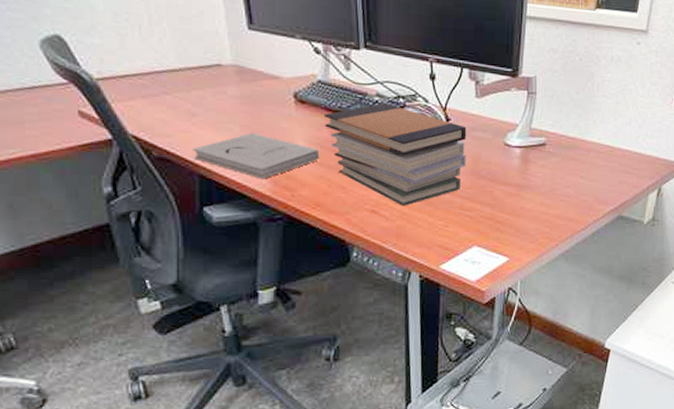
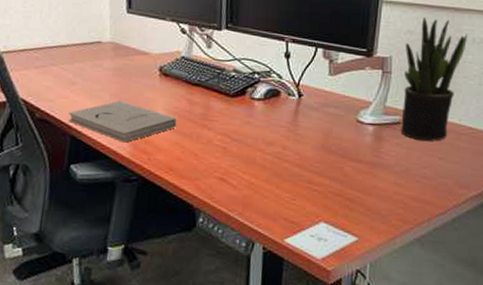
book stack: present [323,102,467,206] -> none [184,78,319,176]
potted plant: none [546,33,607,162] -> present [400,16,468,142]

